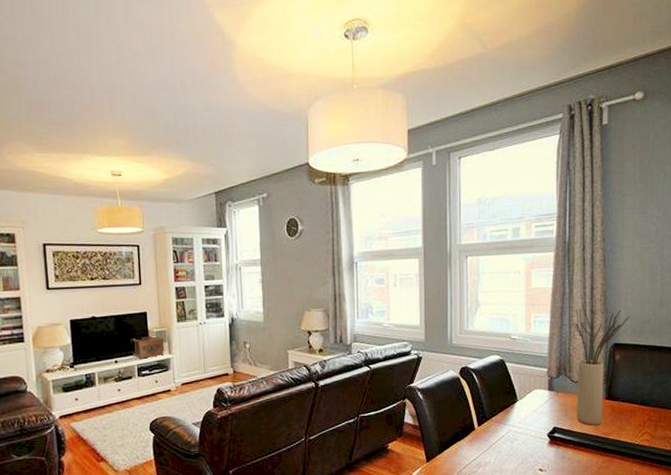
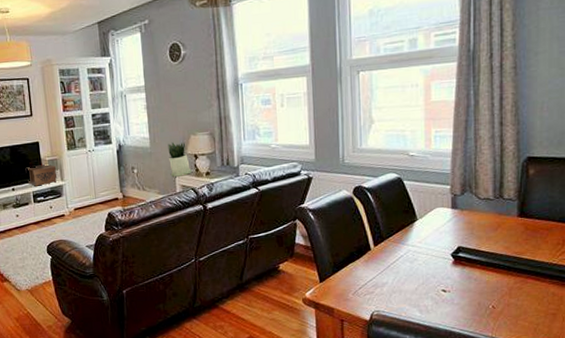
planter: none [282,318,306,354] -> present [168,142,193,178]
vase: present [574,303,629,426] -> none [480,115,546,245]

